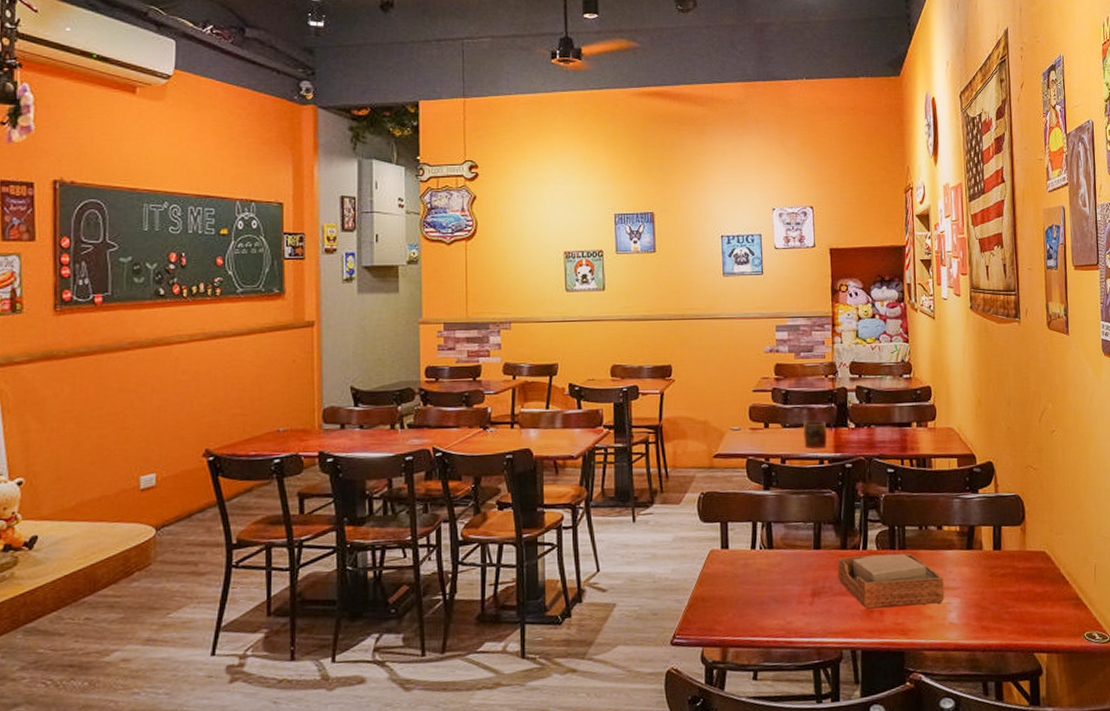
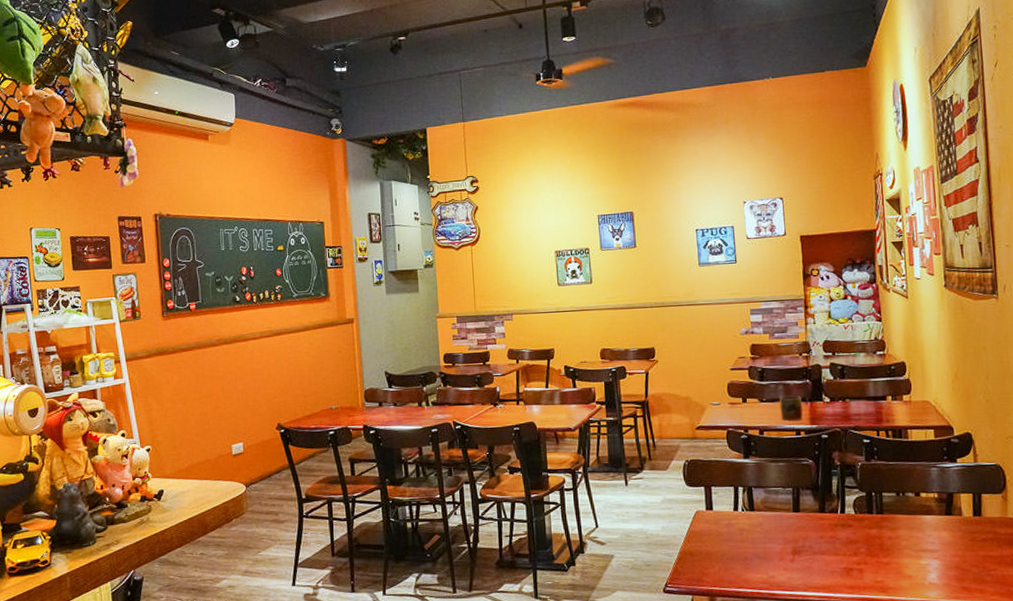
napkin holder: present [837,553,944,609] -> none [816,517,924,567]

